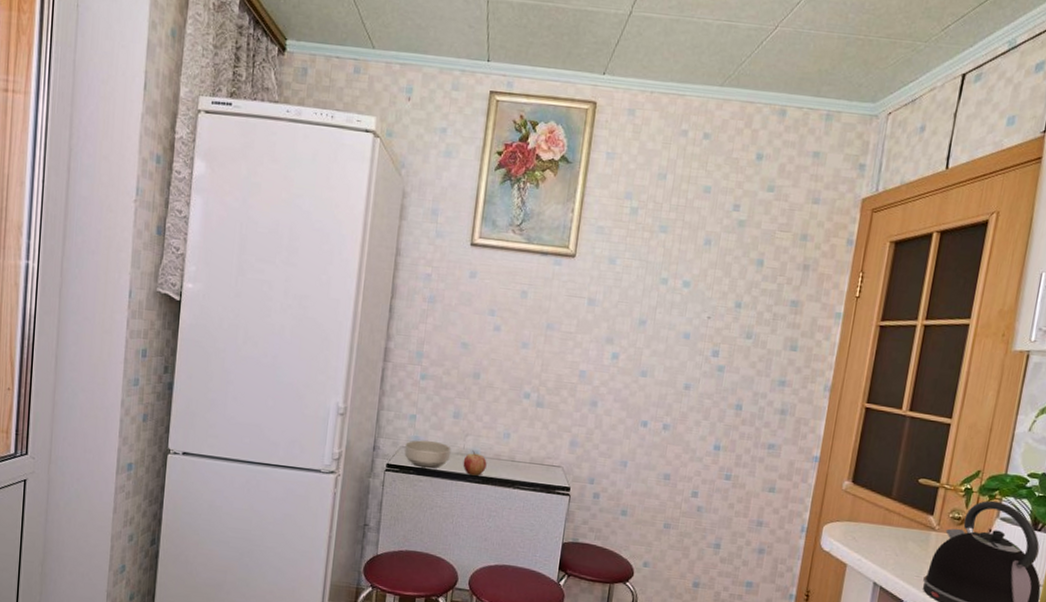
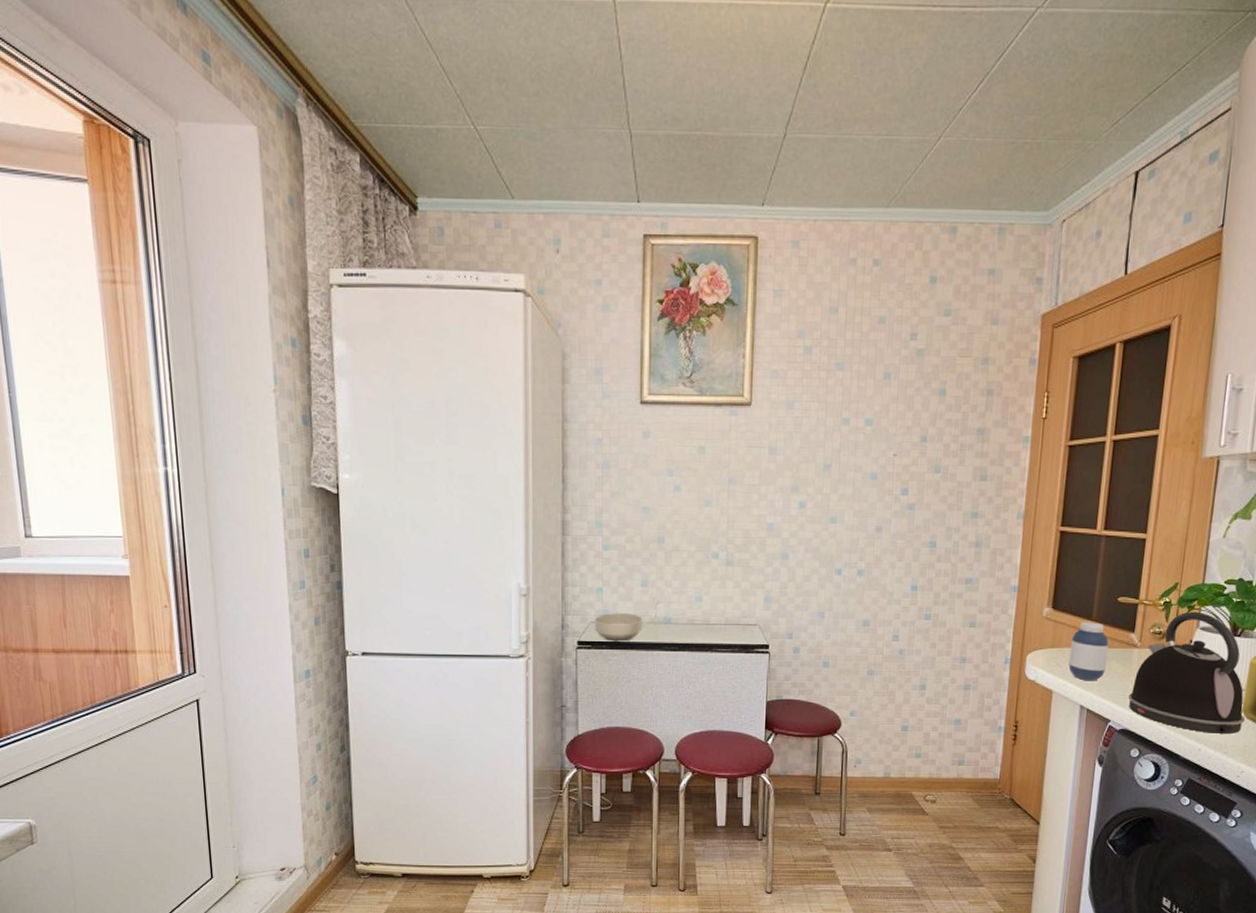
fruit: present [463,450,487,476] -> none [656,618,681,643]
medicine bottle: none [864,499,907,560] -> present [1068,622,1109,681]

